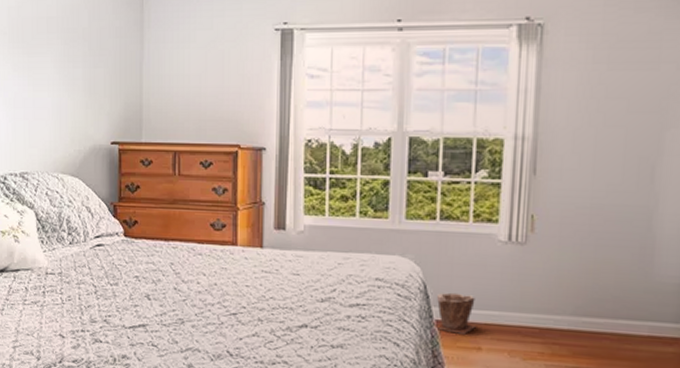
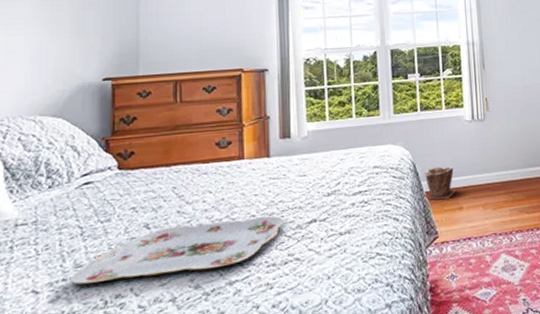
serving tray: none [87,302,275,353] -> present [69,216,285,285]

